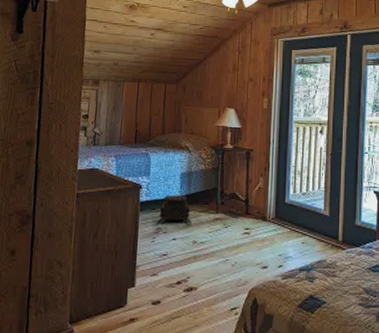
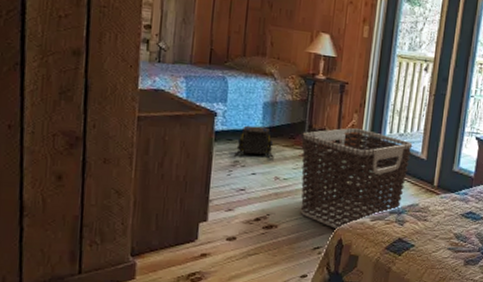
clothes hamper: none [215,190,316,290] -> present [301,127,413,230]

